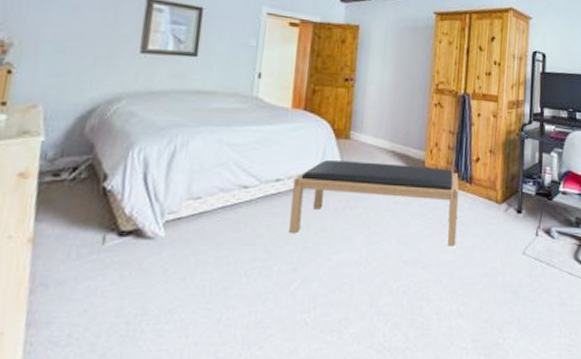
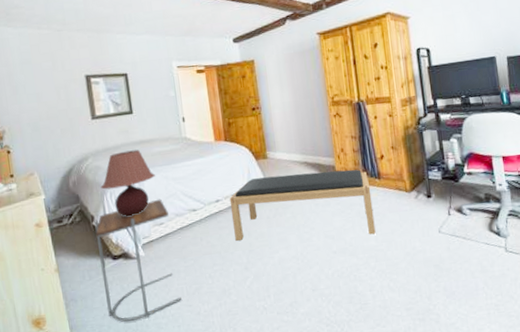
side table: none [90,166,211,323] -> present [94,199,182,322]
table lamp: none [128,99,206,182] -> present [100,149,155,216]

